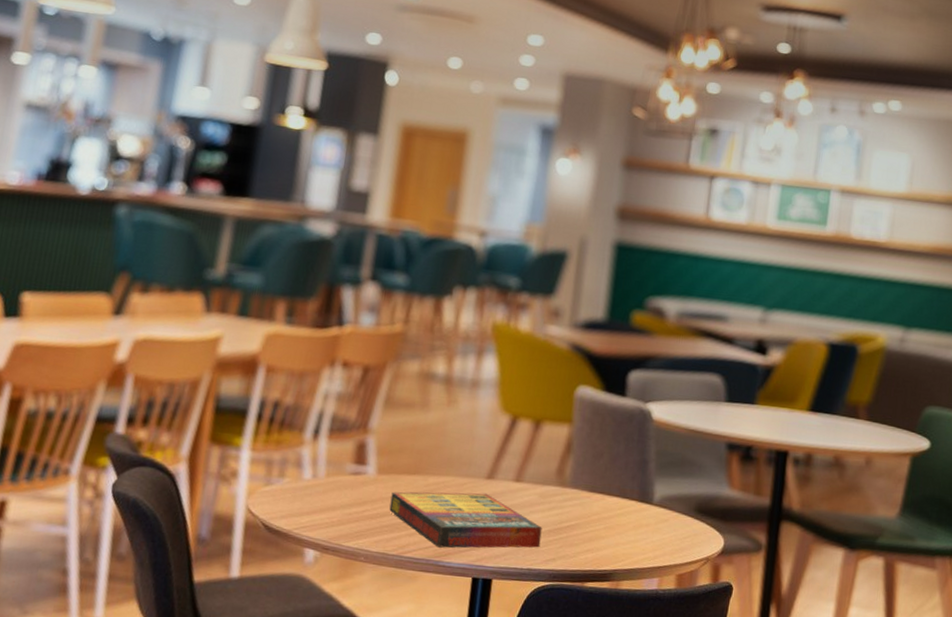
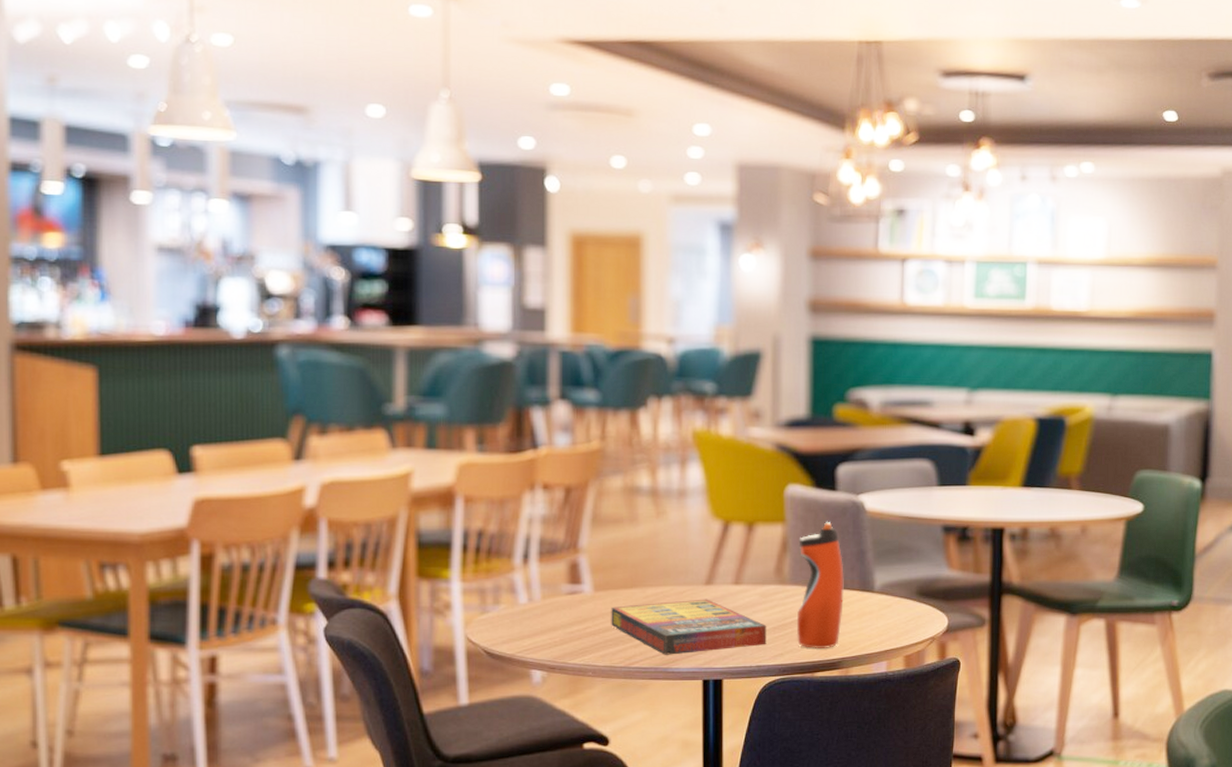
water bottle: none [570,427,625,558] -> present [796,522,844,648]

